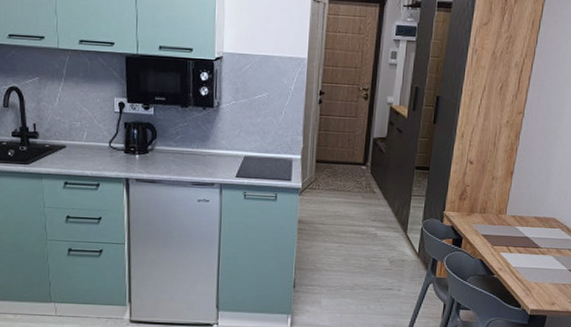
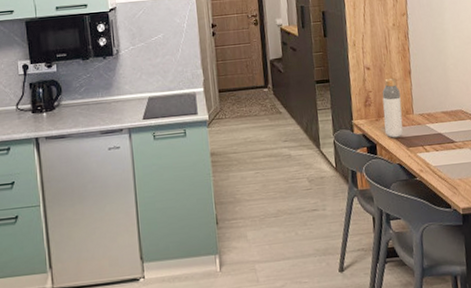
bottle: none [474,175,498,235] -> present [382,78,403,138]

